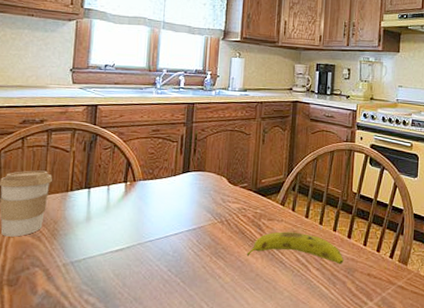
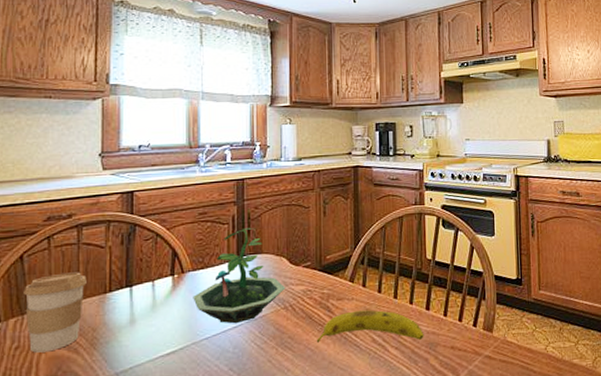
terrarium: none [141,147,224,231] -> present [193,227,286,324]

